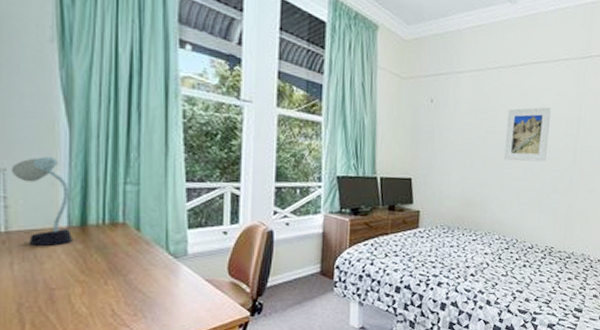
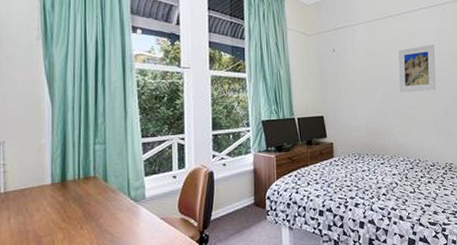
desk lamp: present [10,157,74,246] -> none [8,129,56,202]

